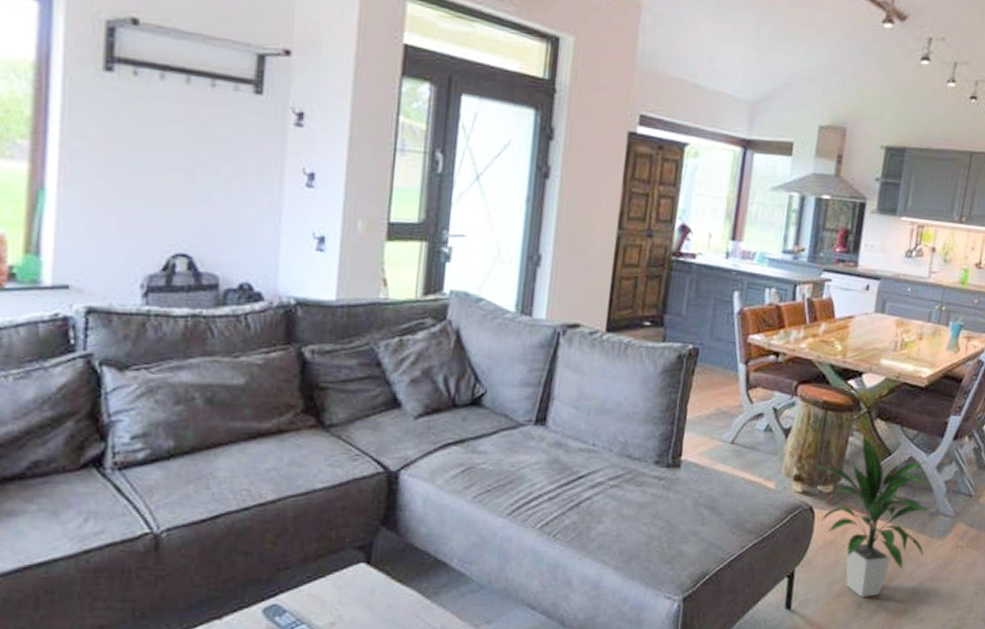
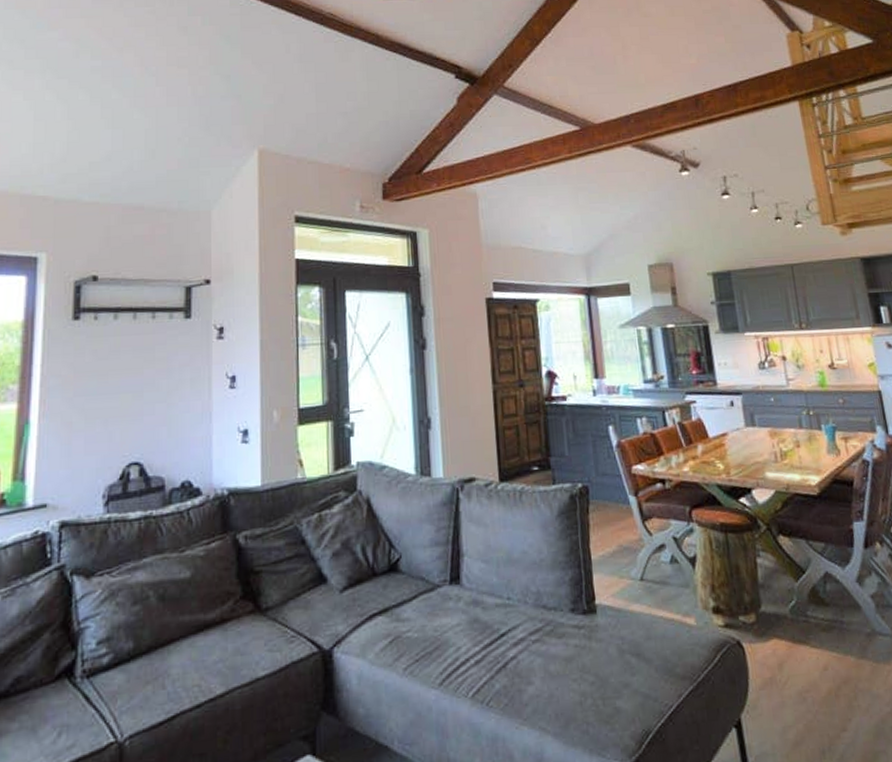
indoor plant: present [815,433,932,597] -> none [731,552,875,744]

